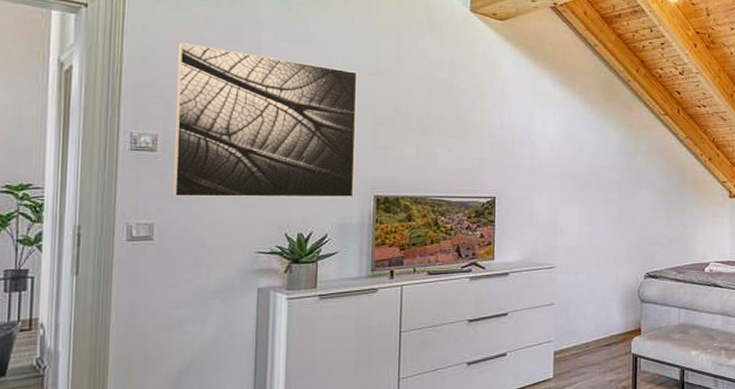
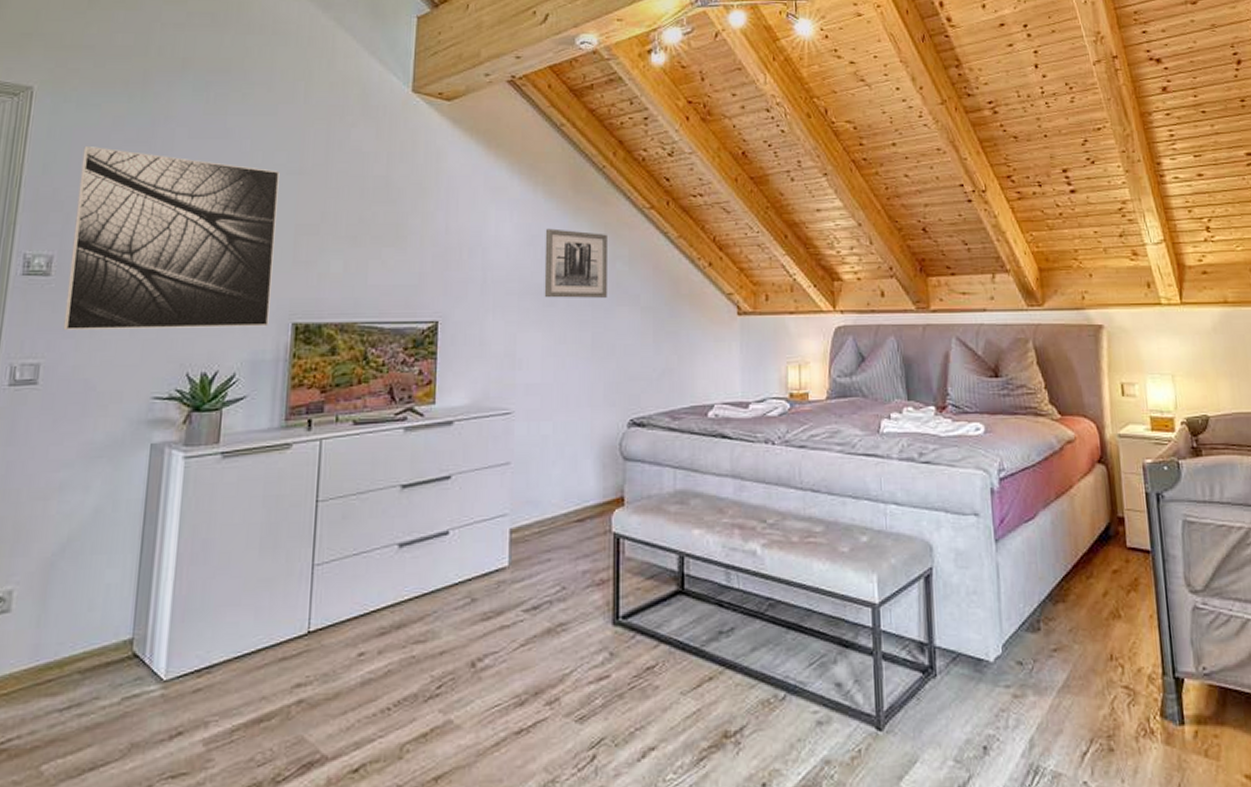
wall art: none [580,127,631,182] -> present [544,228,607,298]

